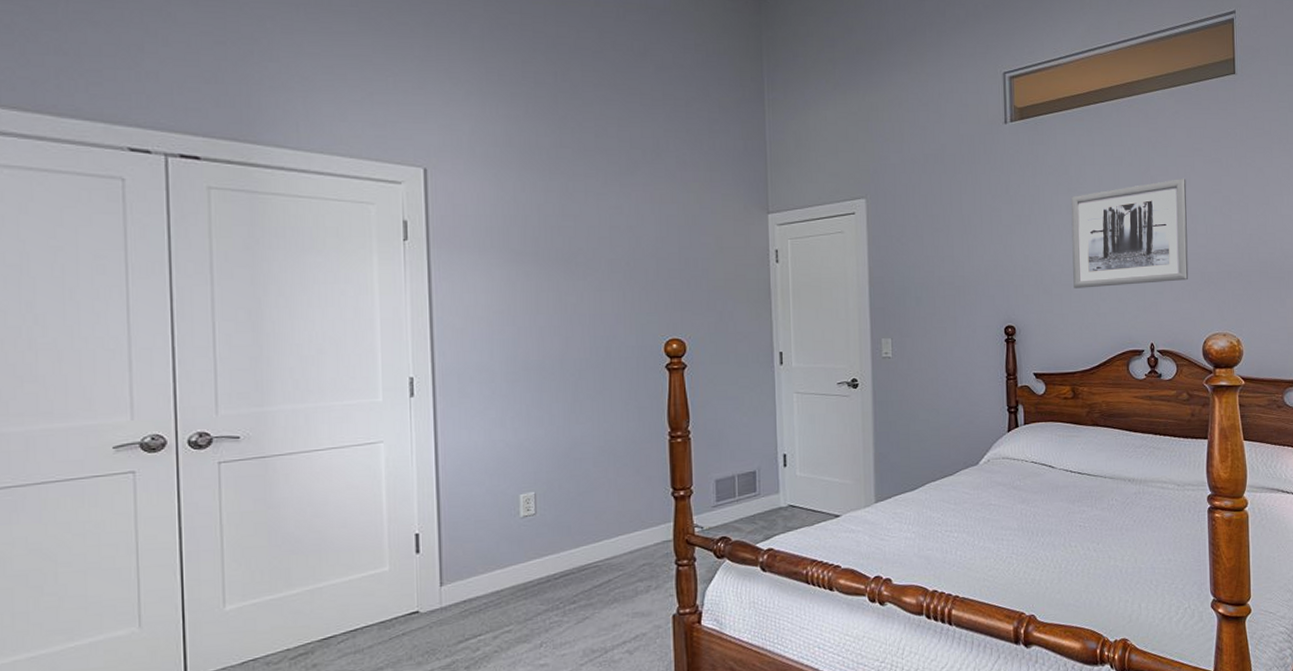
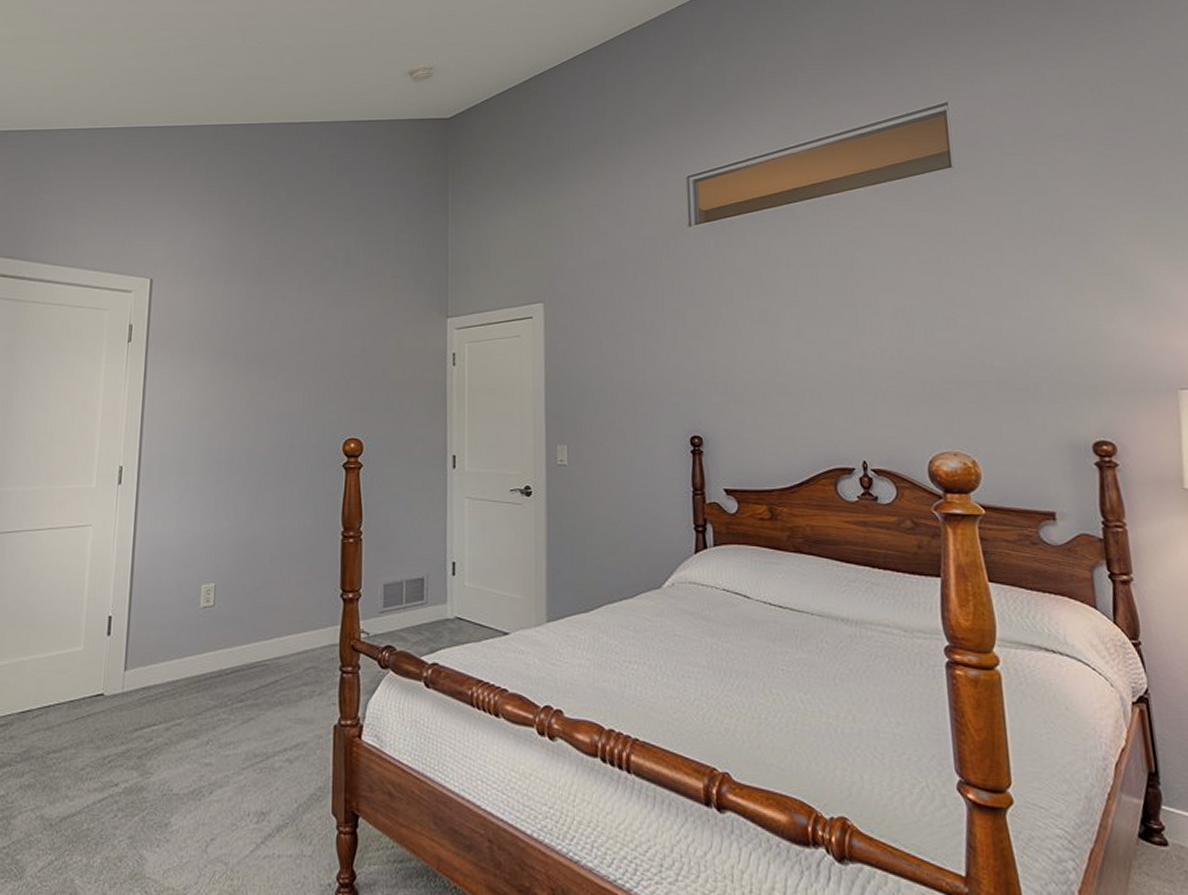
wall art: present [1070,179,1189,288] -> none [763,280,907,397]

